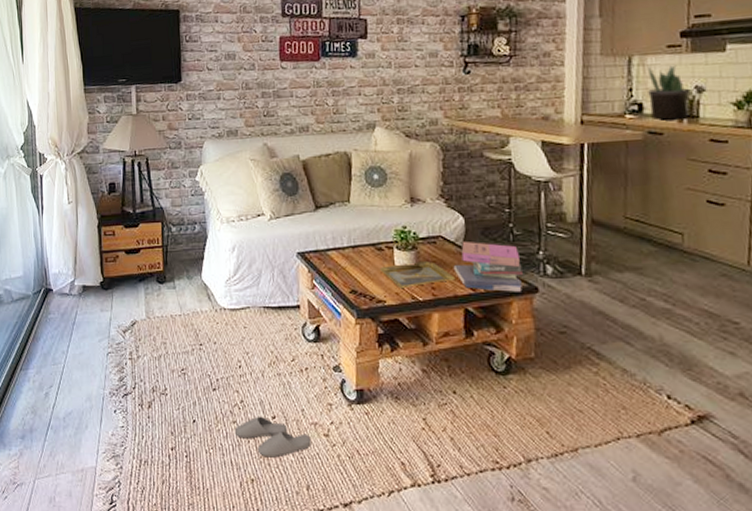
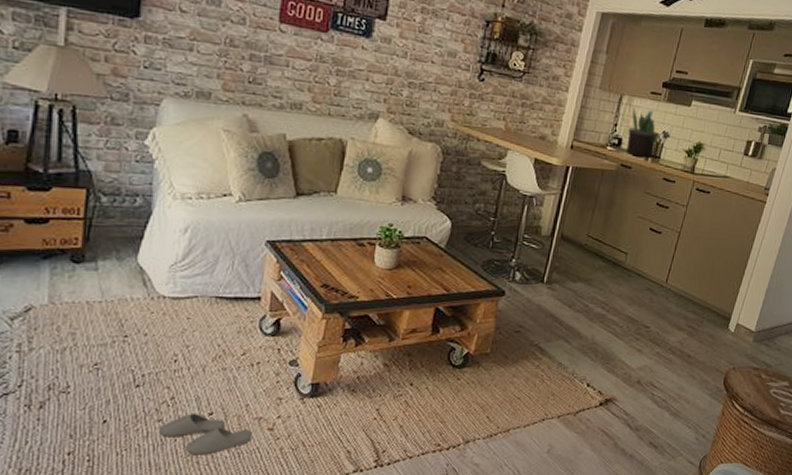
tray: present [380,261,454,288] -> none [358,260,431,285]
books: present [453,241,523,292] -> none [432,243,495,294]

